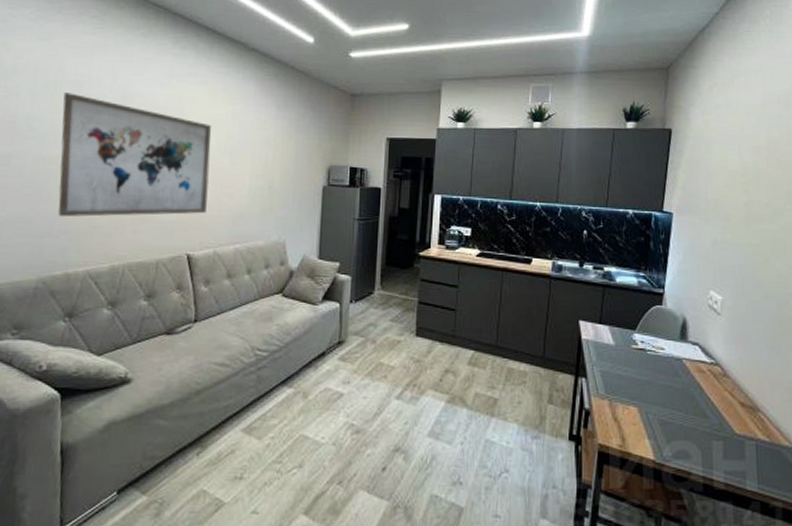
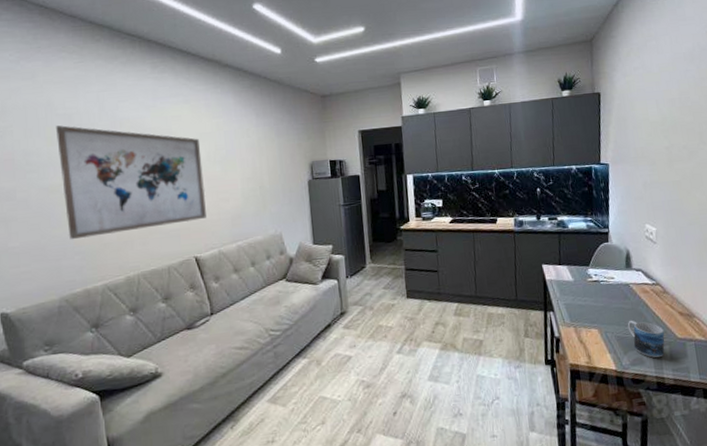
mug: none [674,402,719,454] -> present [627,320,665,358]

